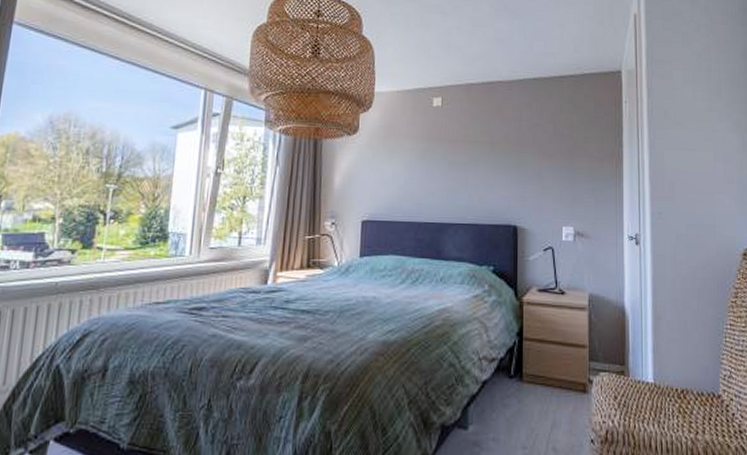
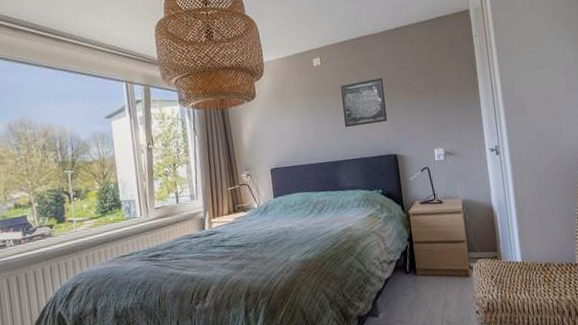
wall art: none [459,132,512,185] -> present [341,77,387,127]

